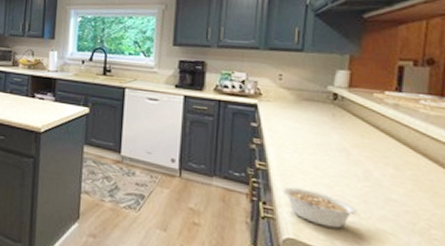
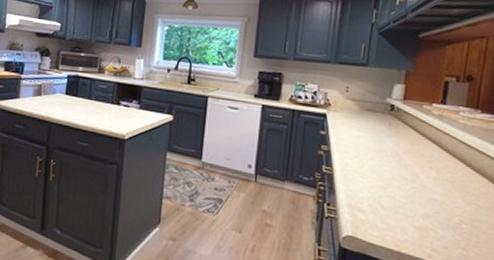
legume: present [282,187,359,229] -> none [344,189,406,226]

